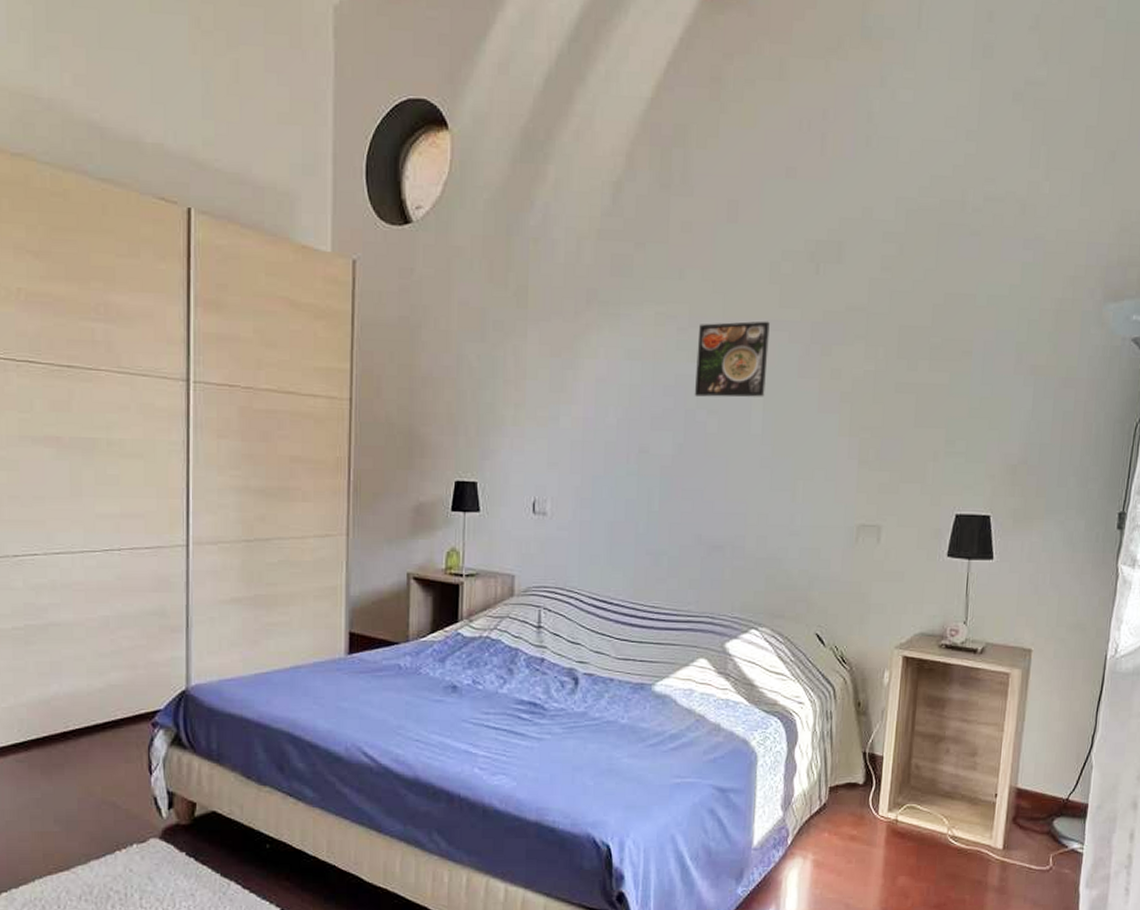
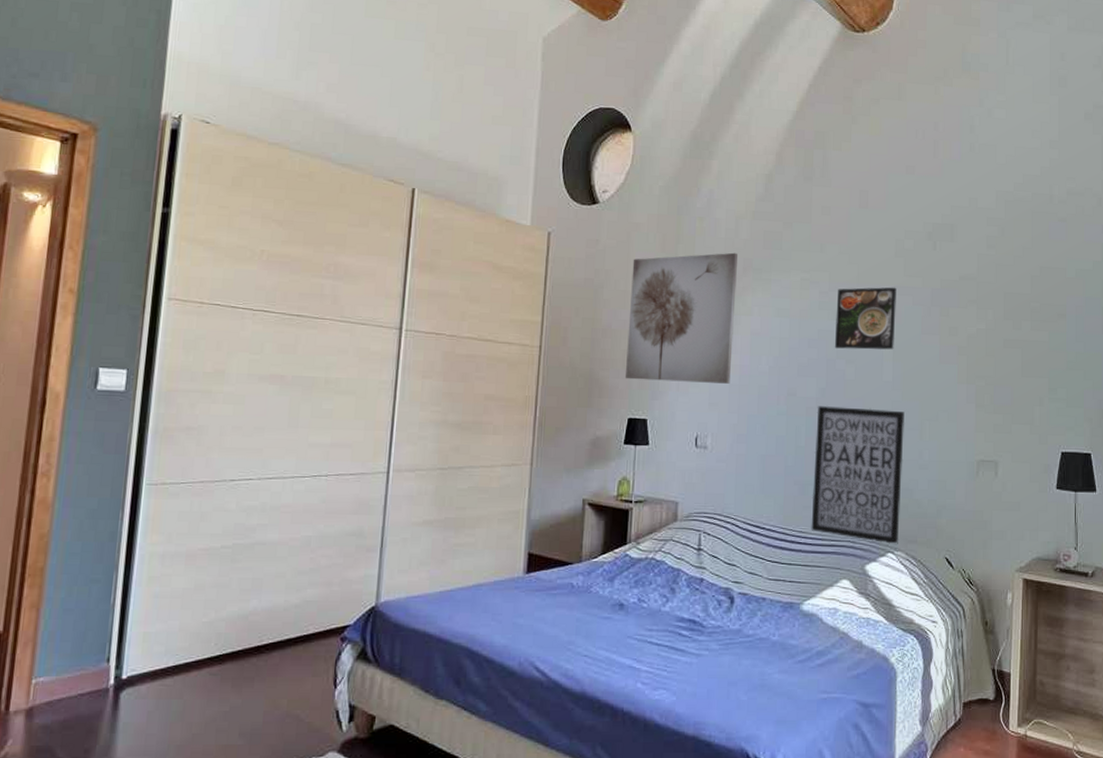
wall art: none [449,281,579,440] -> present [624,252,737,384]
wall art: none [664,464,775,621] -> present [811,406,904,545]

